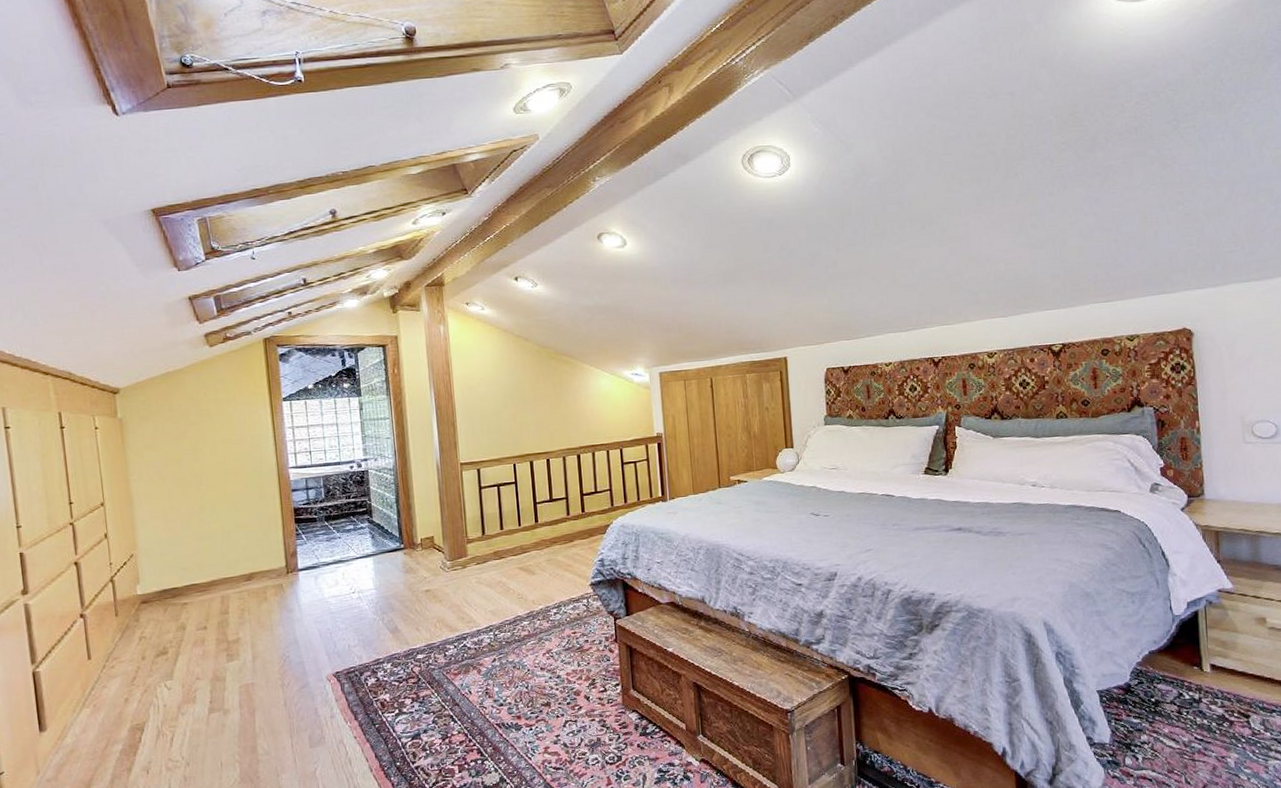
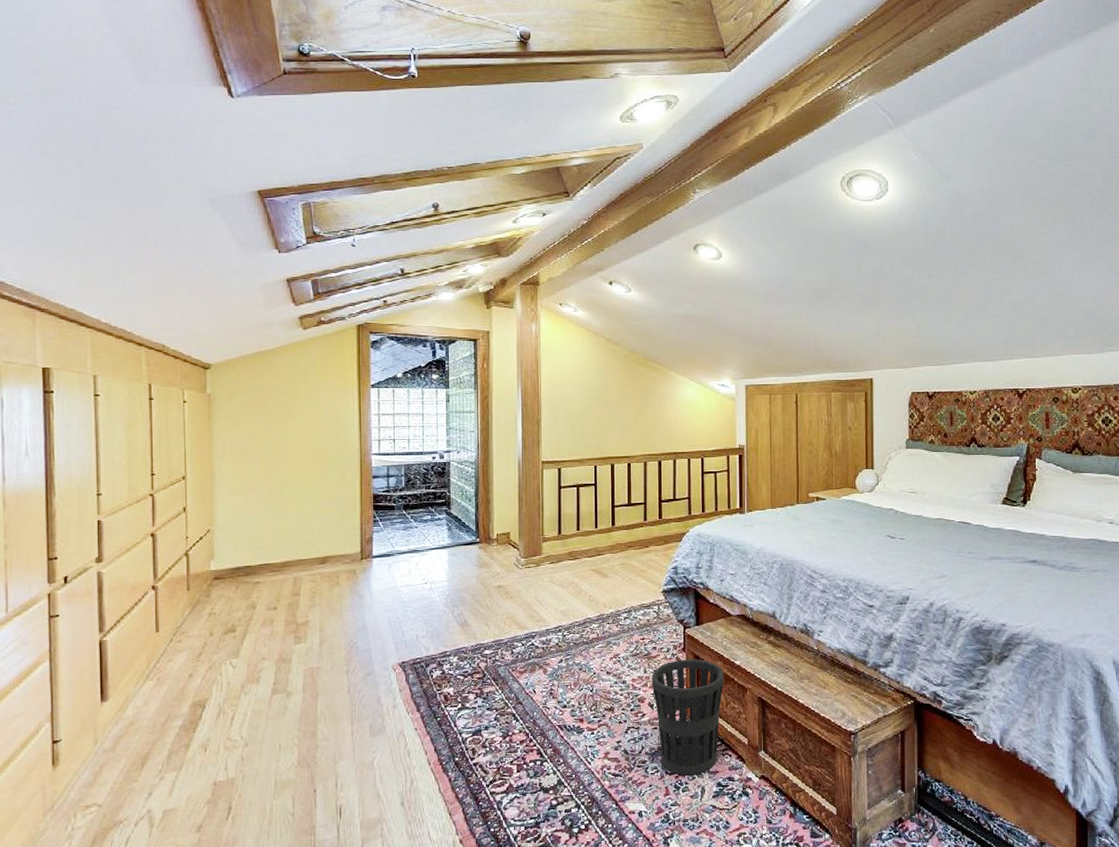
wastebasket: none [585,649,658,765] -> present [651,659,724,776]

